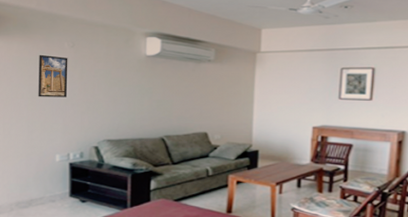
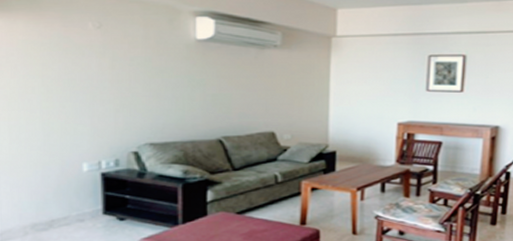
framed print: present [38,54,68,97] -> none [53,37,95,92]

